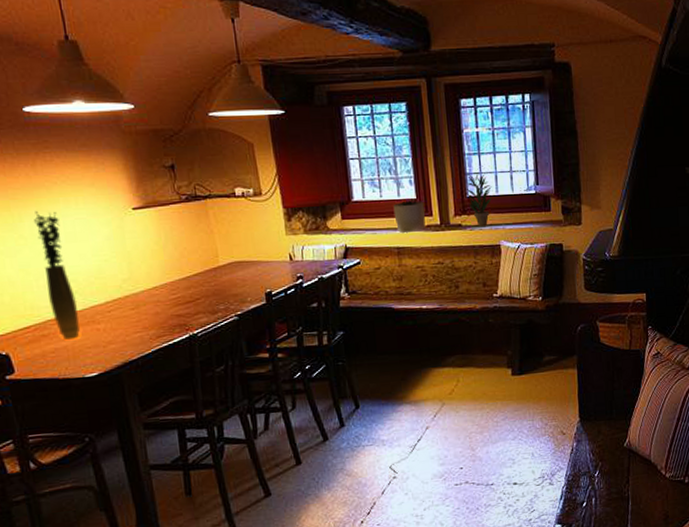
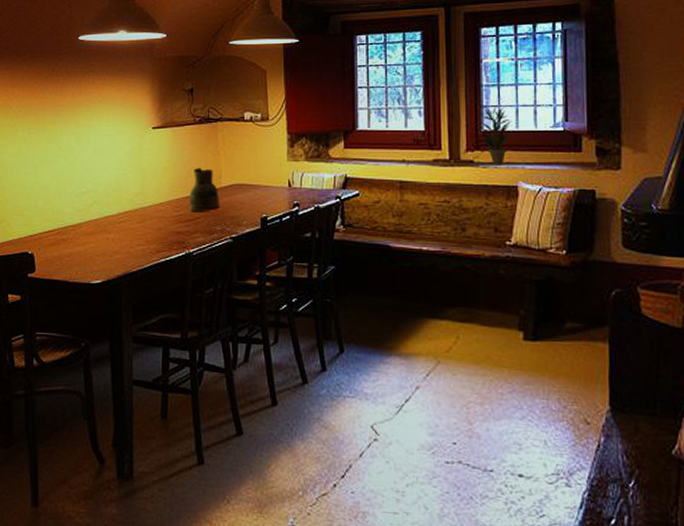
vase: present [34,210,80,341] -> none [72,125,95,247]
ceramic pitcher: none [185,248,221,294] -> present [189,168,221,213]
planter: present [393,200,426,234] -> none [399,132,434,167]

